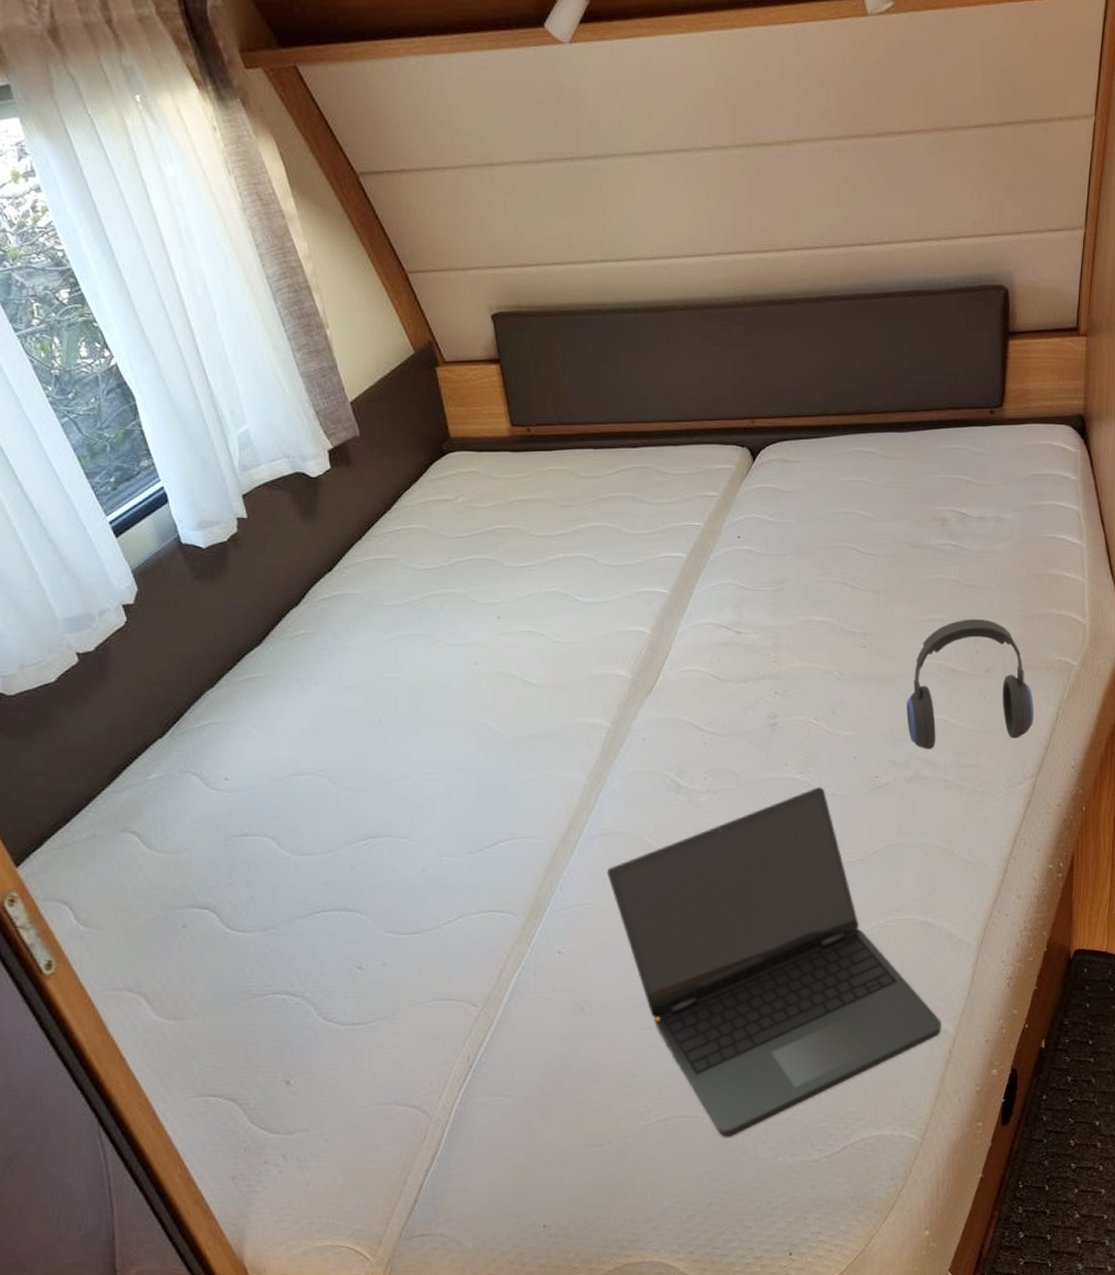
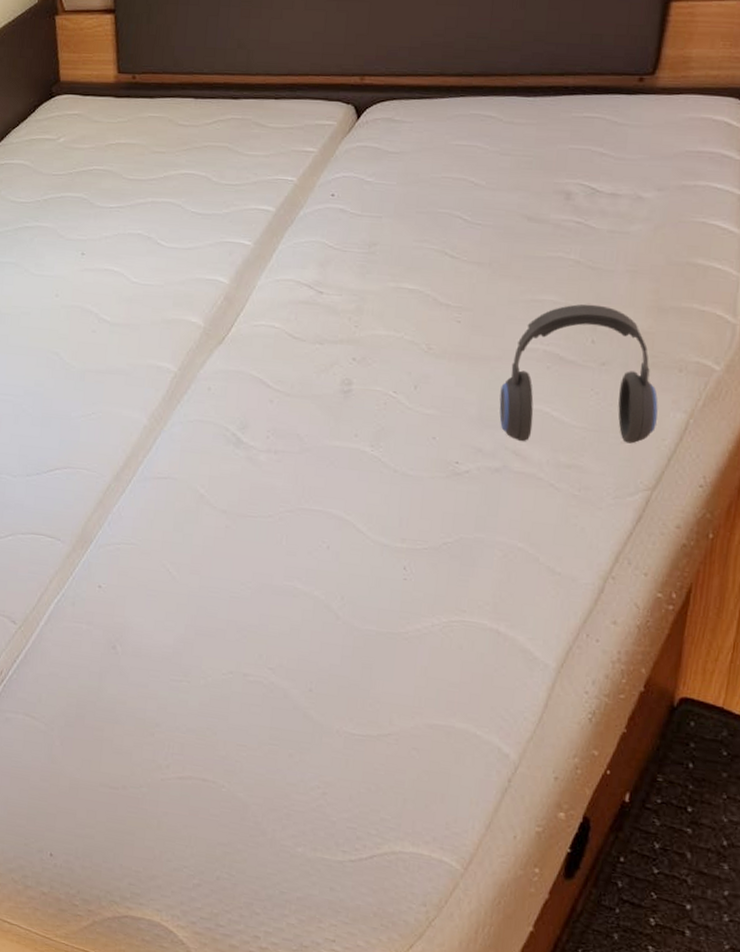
laptop: present [606,787,941,1138] -> none [155,463,503,813]

